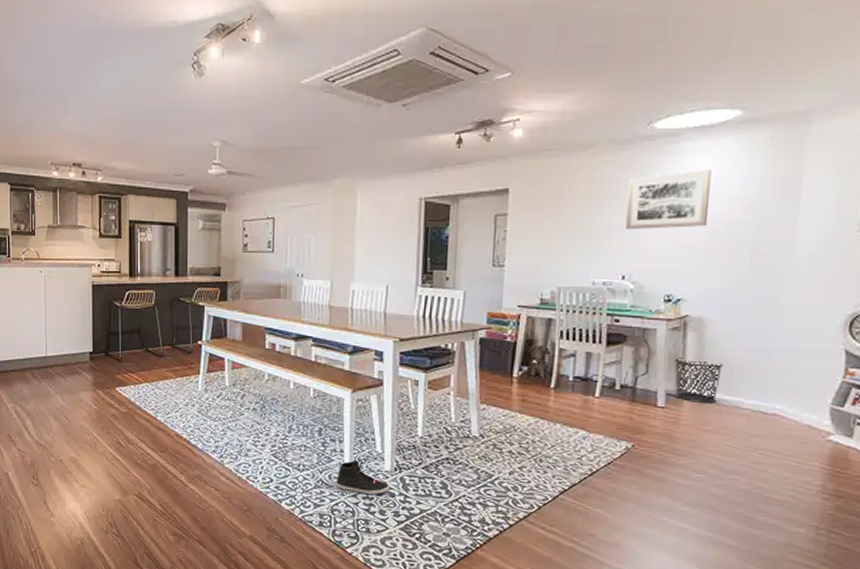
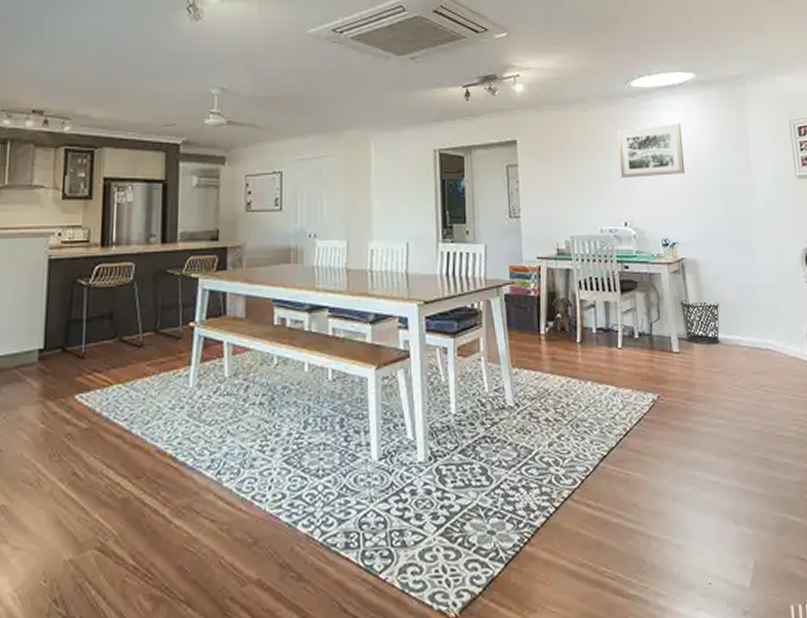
sneaker: present [336,460,391,495] -> none [363,454,426,496]

